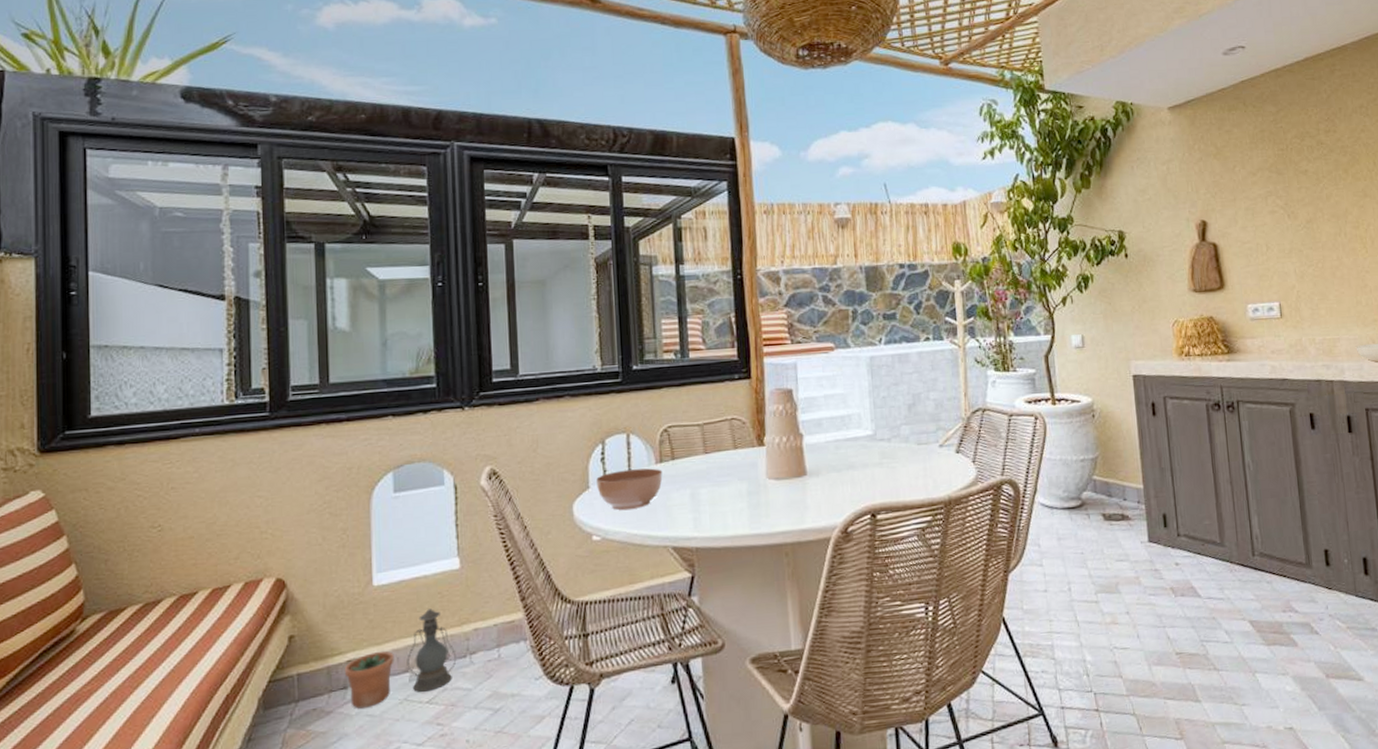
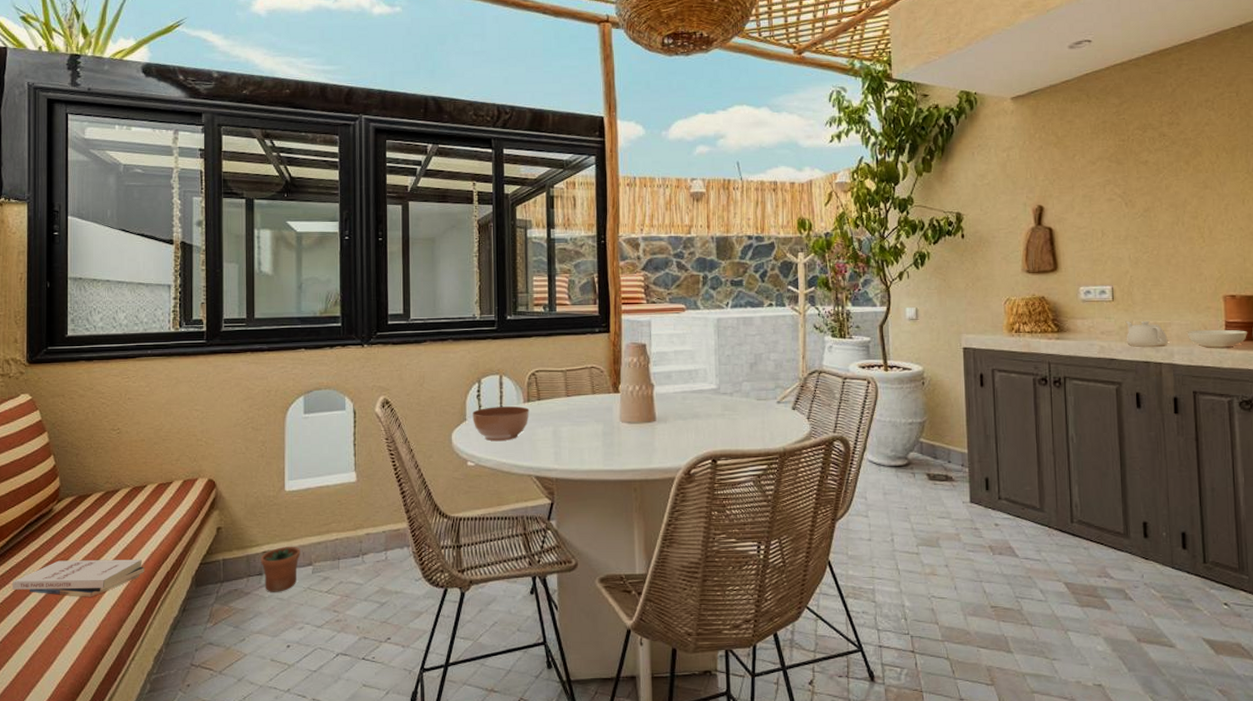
books: none [22,683,197,736] -> present [11,560,144,598]
lantern: present [407,609,457,692] -> none [311,514,351,583]
teapot: none [1294,336,1338,366] -> present [1125,320,1168,348]

